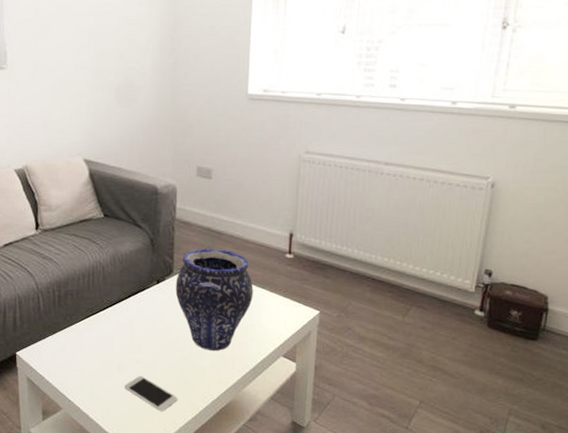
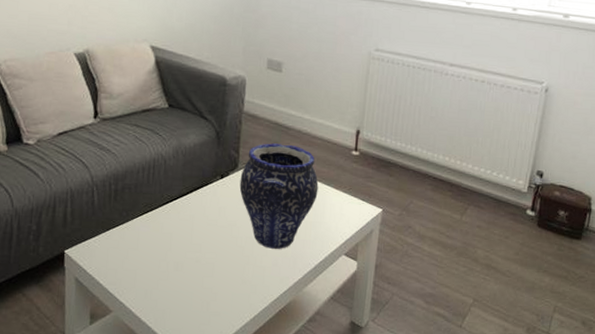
smartphone: present [124,376,177,411] -> none [180,276,236,313]

